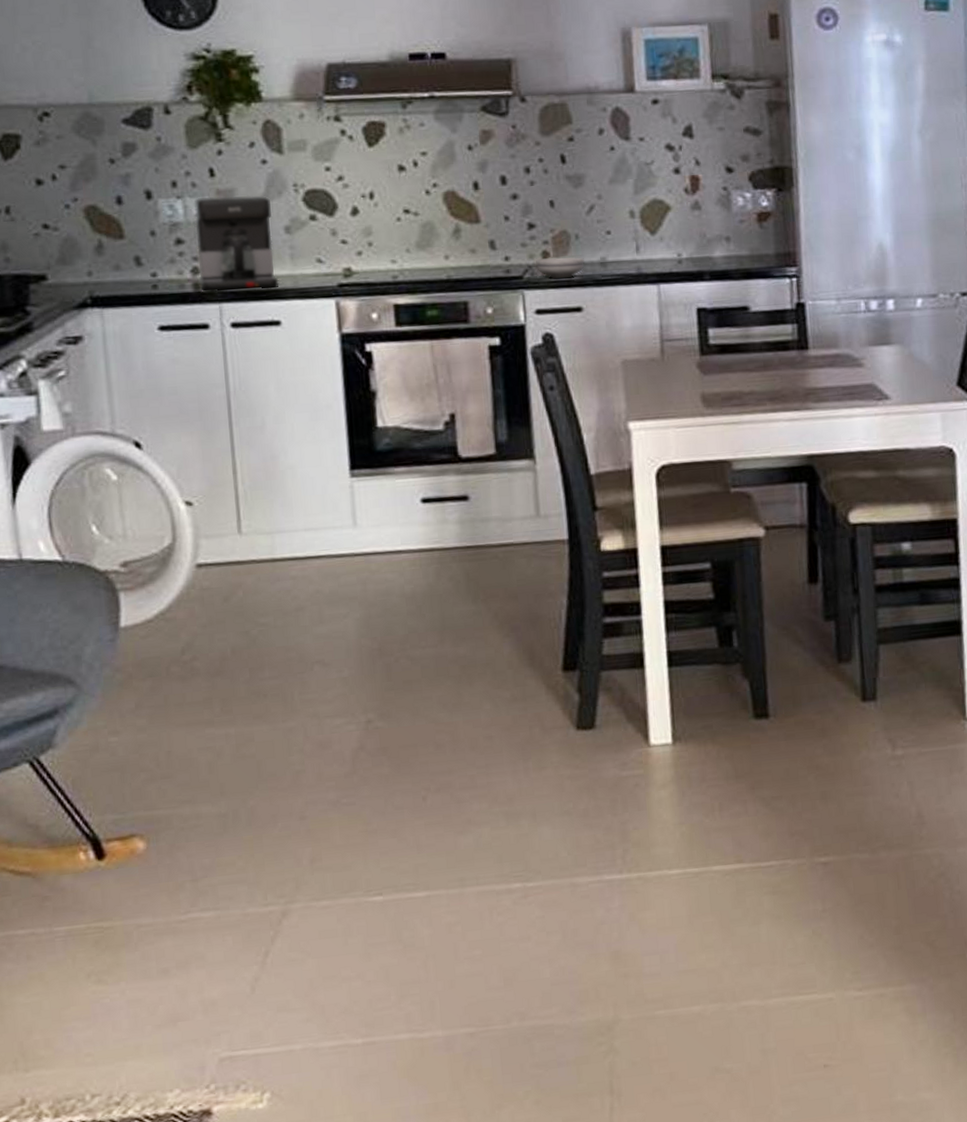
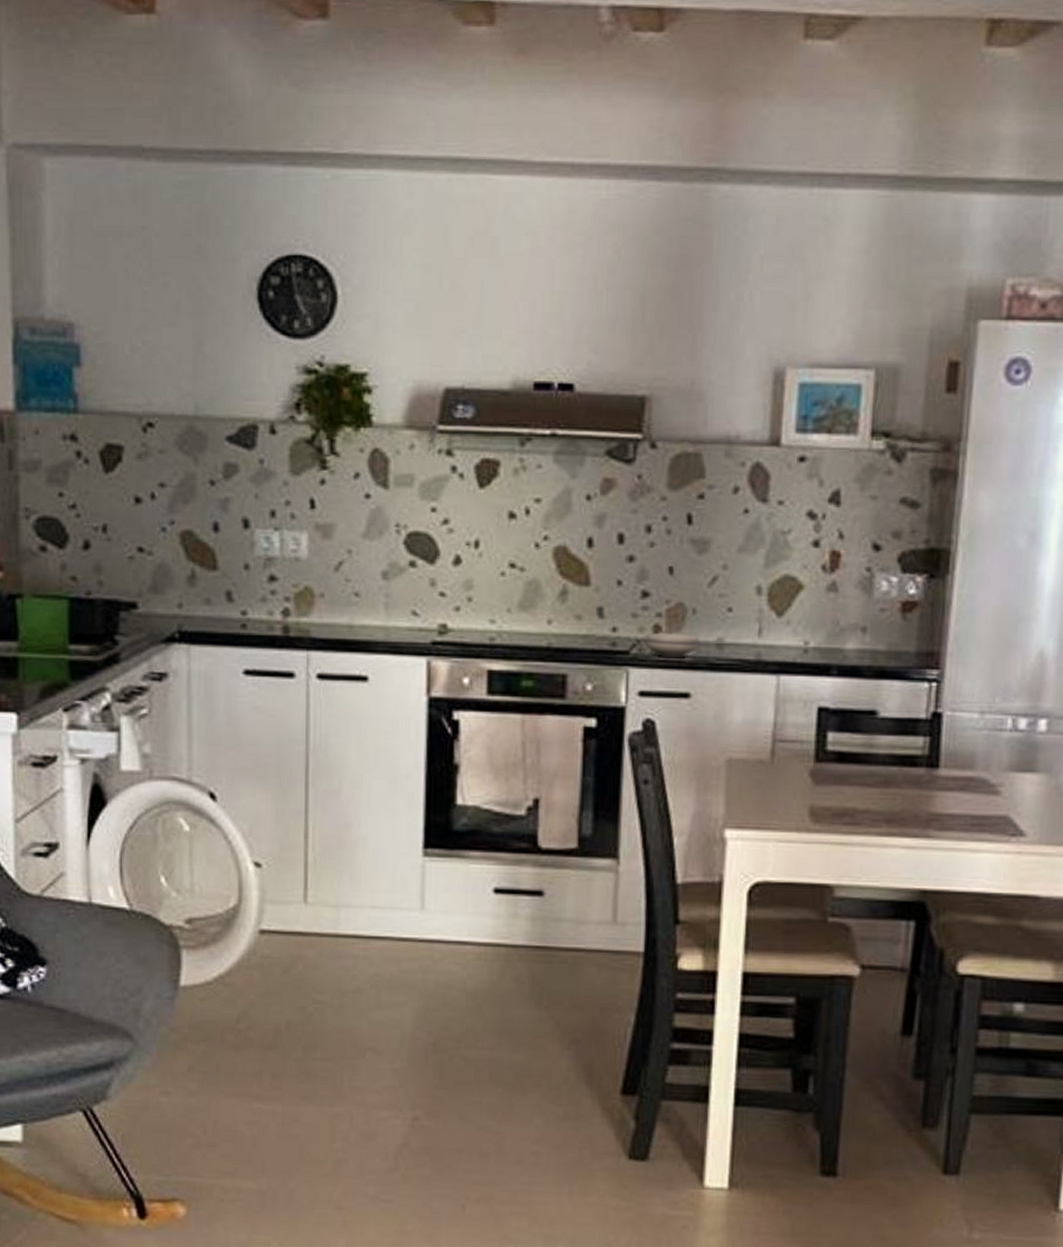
coffee maker: present [194,195,279,293] -> none [290,531,371,641]

